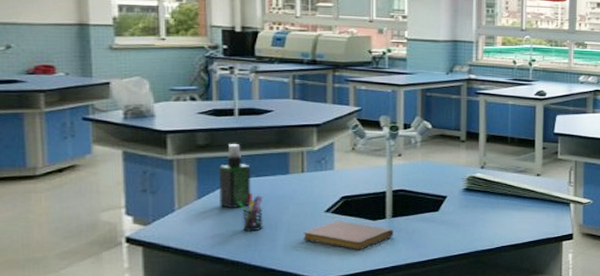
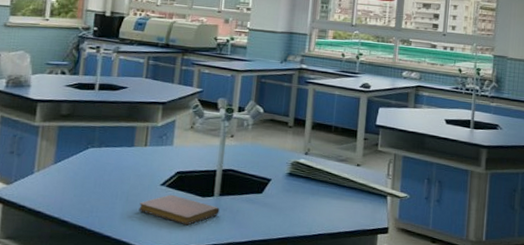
spray bottle: present [219,144,251,209] -> none [72,115,102,176]
pen holder: present [237,193,263,232] -> none [87,162,109,199]

